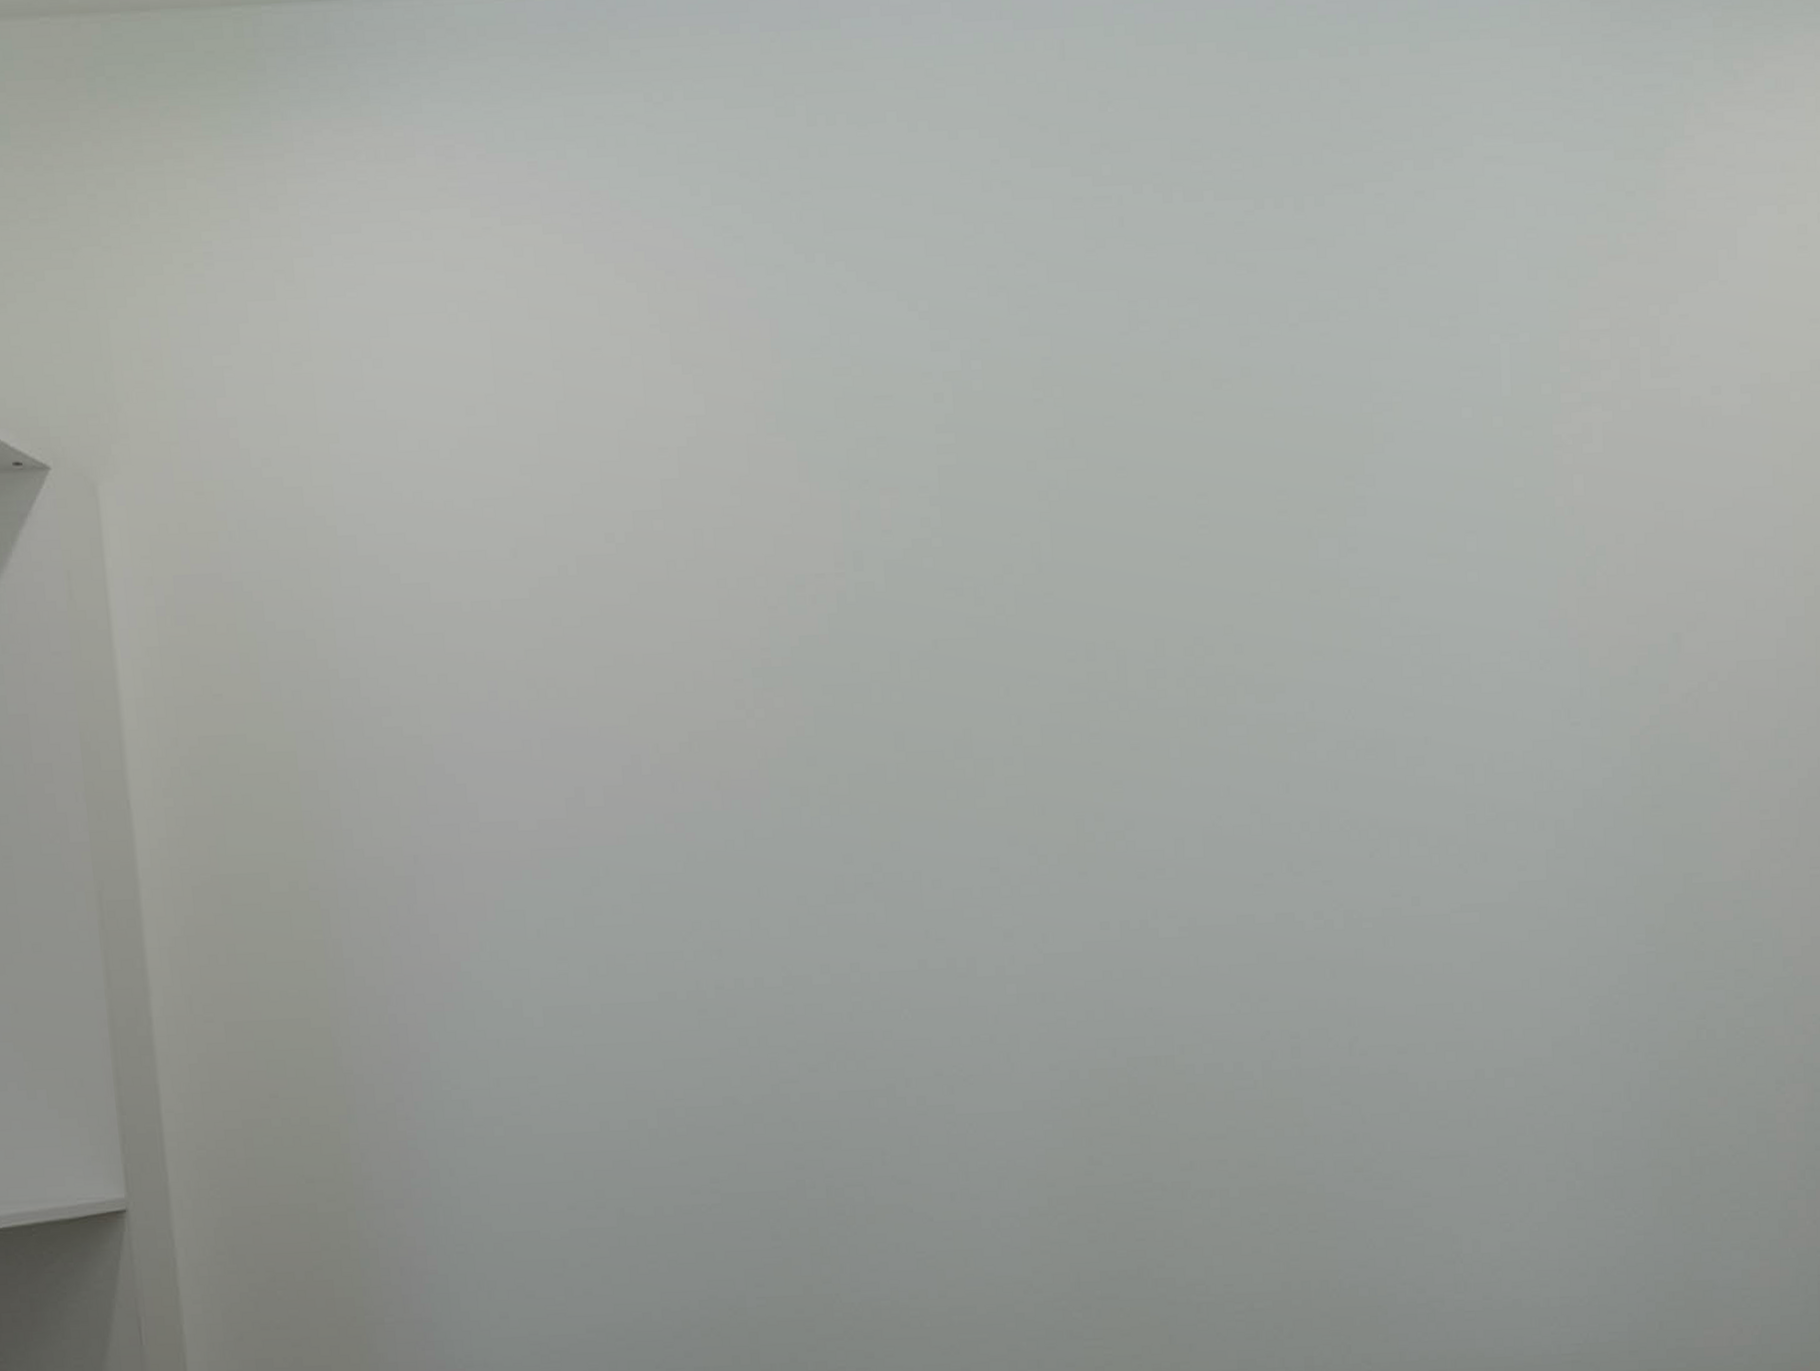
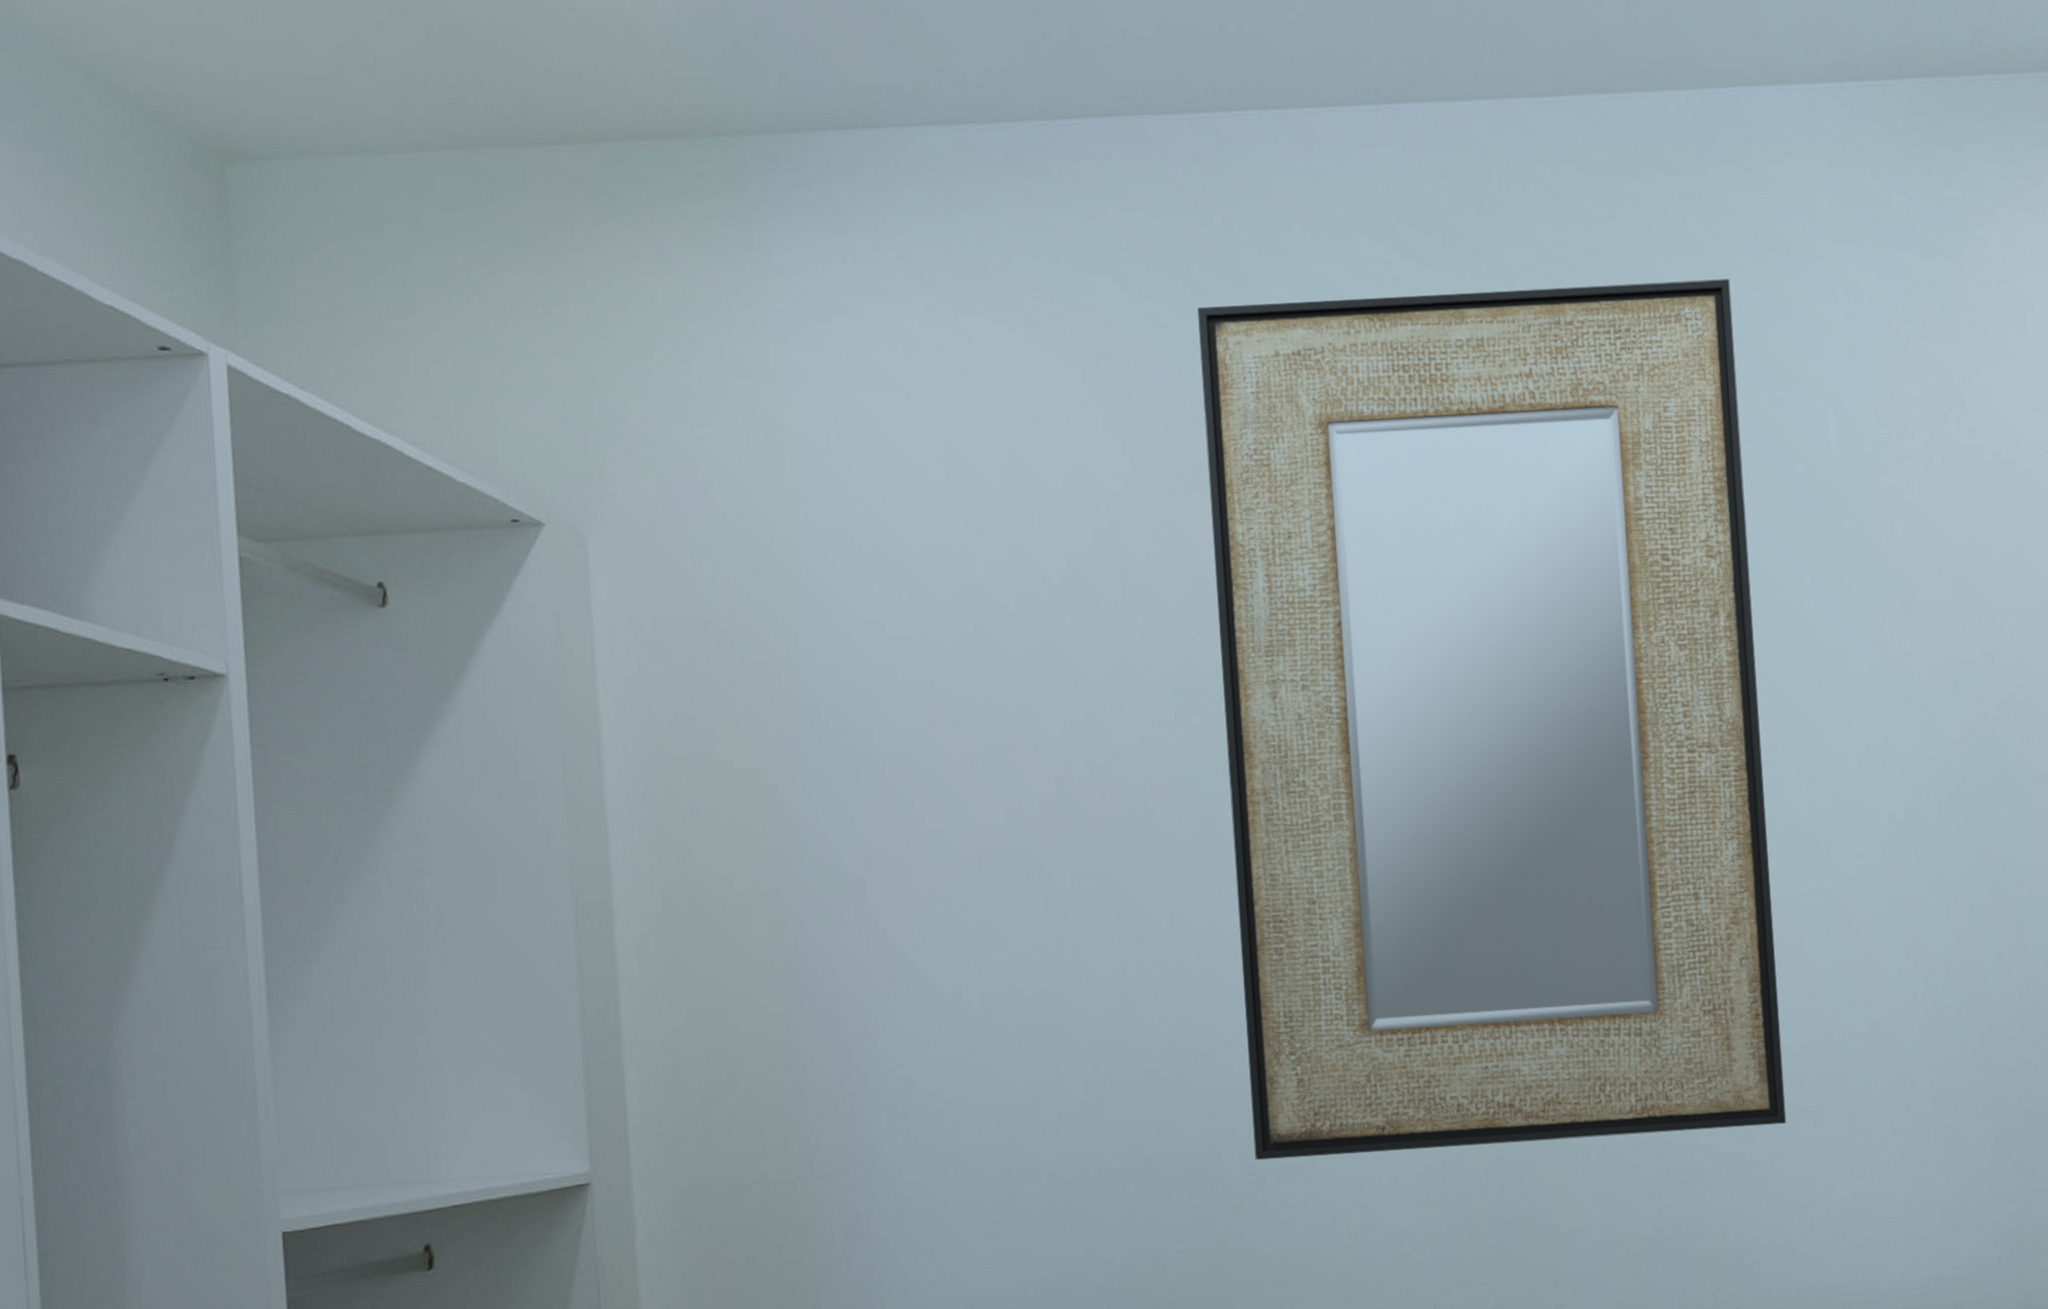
home mirror: none [778,184,1430,1200] -> present [1197,279,1787,1161]

